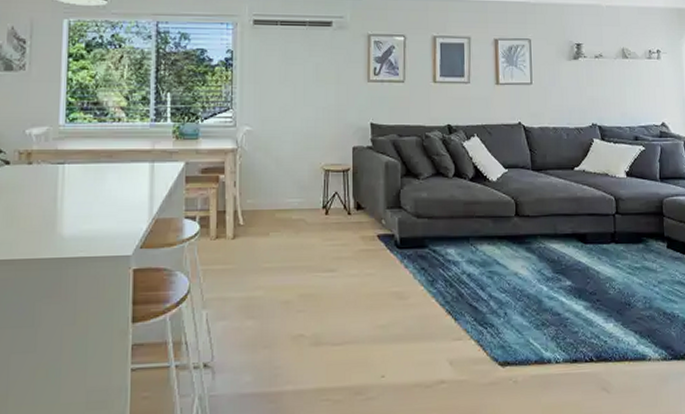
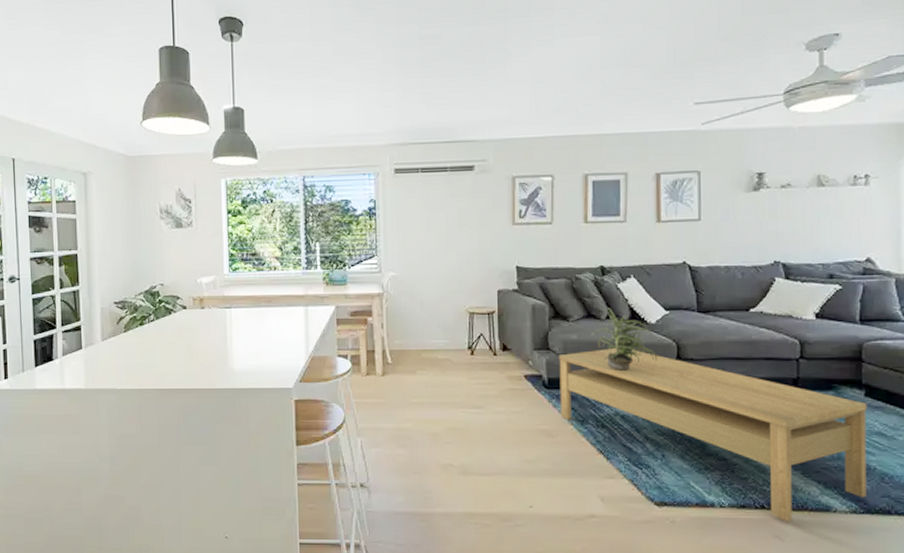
coffee table: none [410,206,673,374] -> present [559,348,867,522]
potted plant: none [440,165,498,228] -> present [591,307,657,371]

